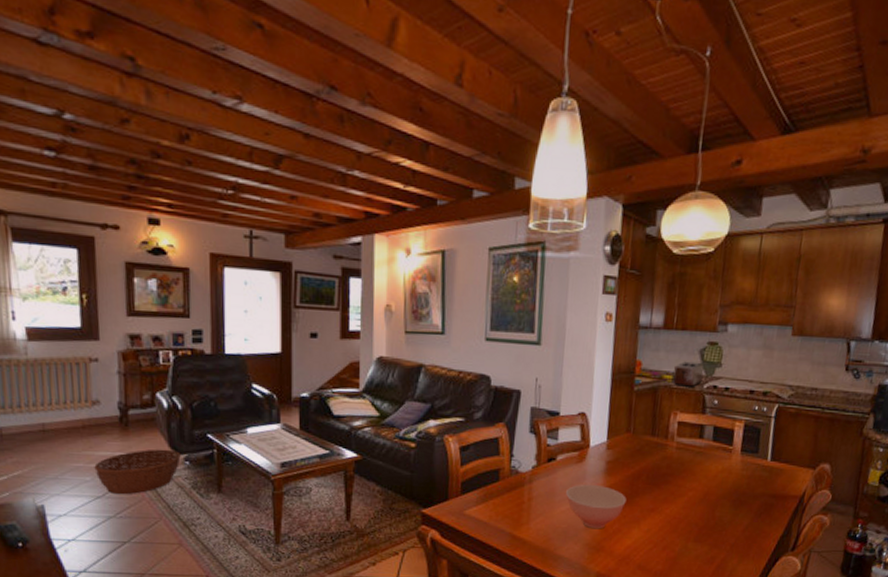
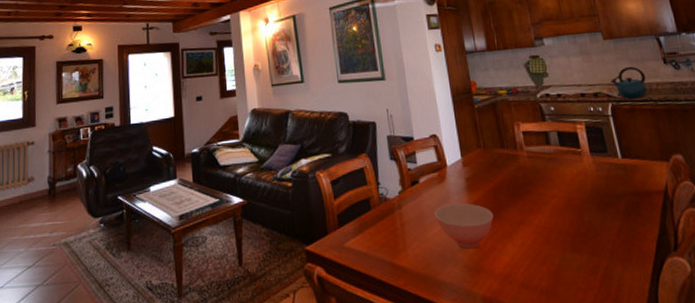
basket: present [94,449,181,495] -> none [27,214,97,263]
toaster: present [673,361,705,387] -> none [506,75,535,99]
kettle: none [785,368,822,404] -> present [610,66,648,99]

